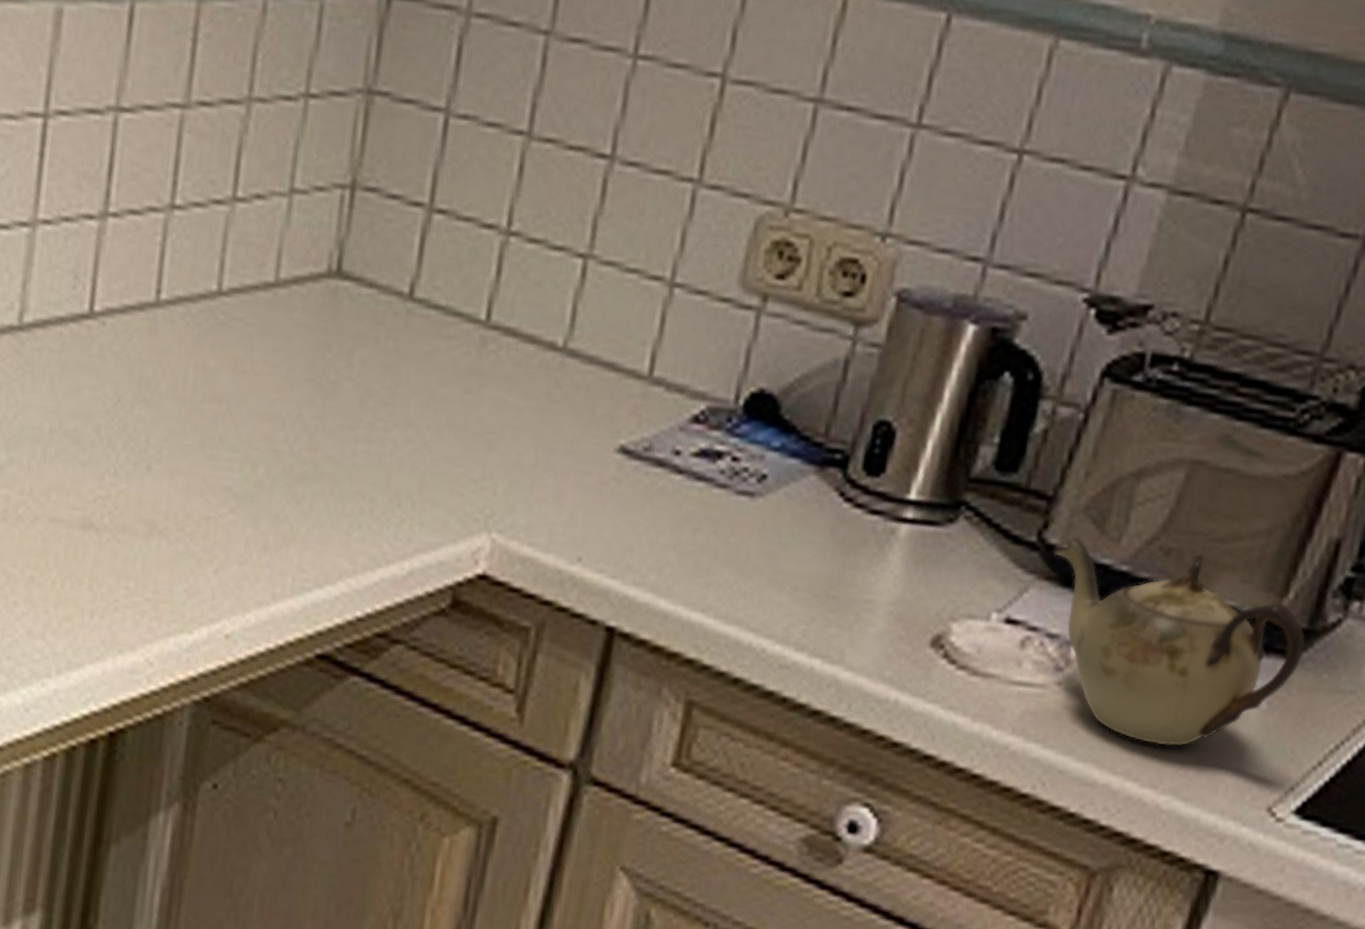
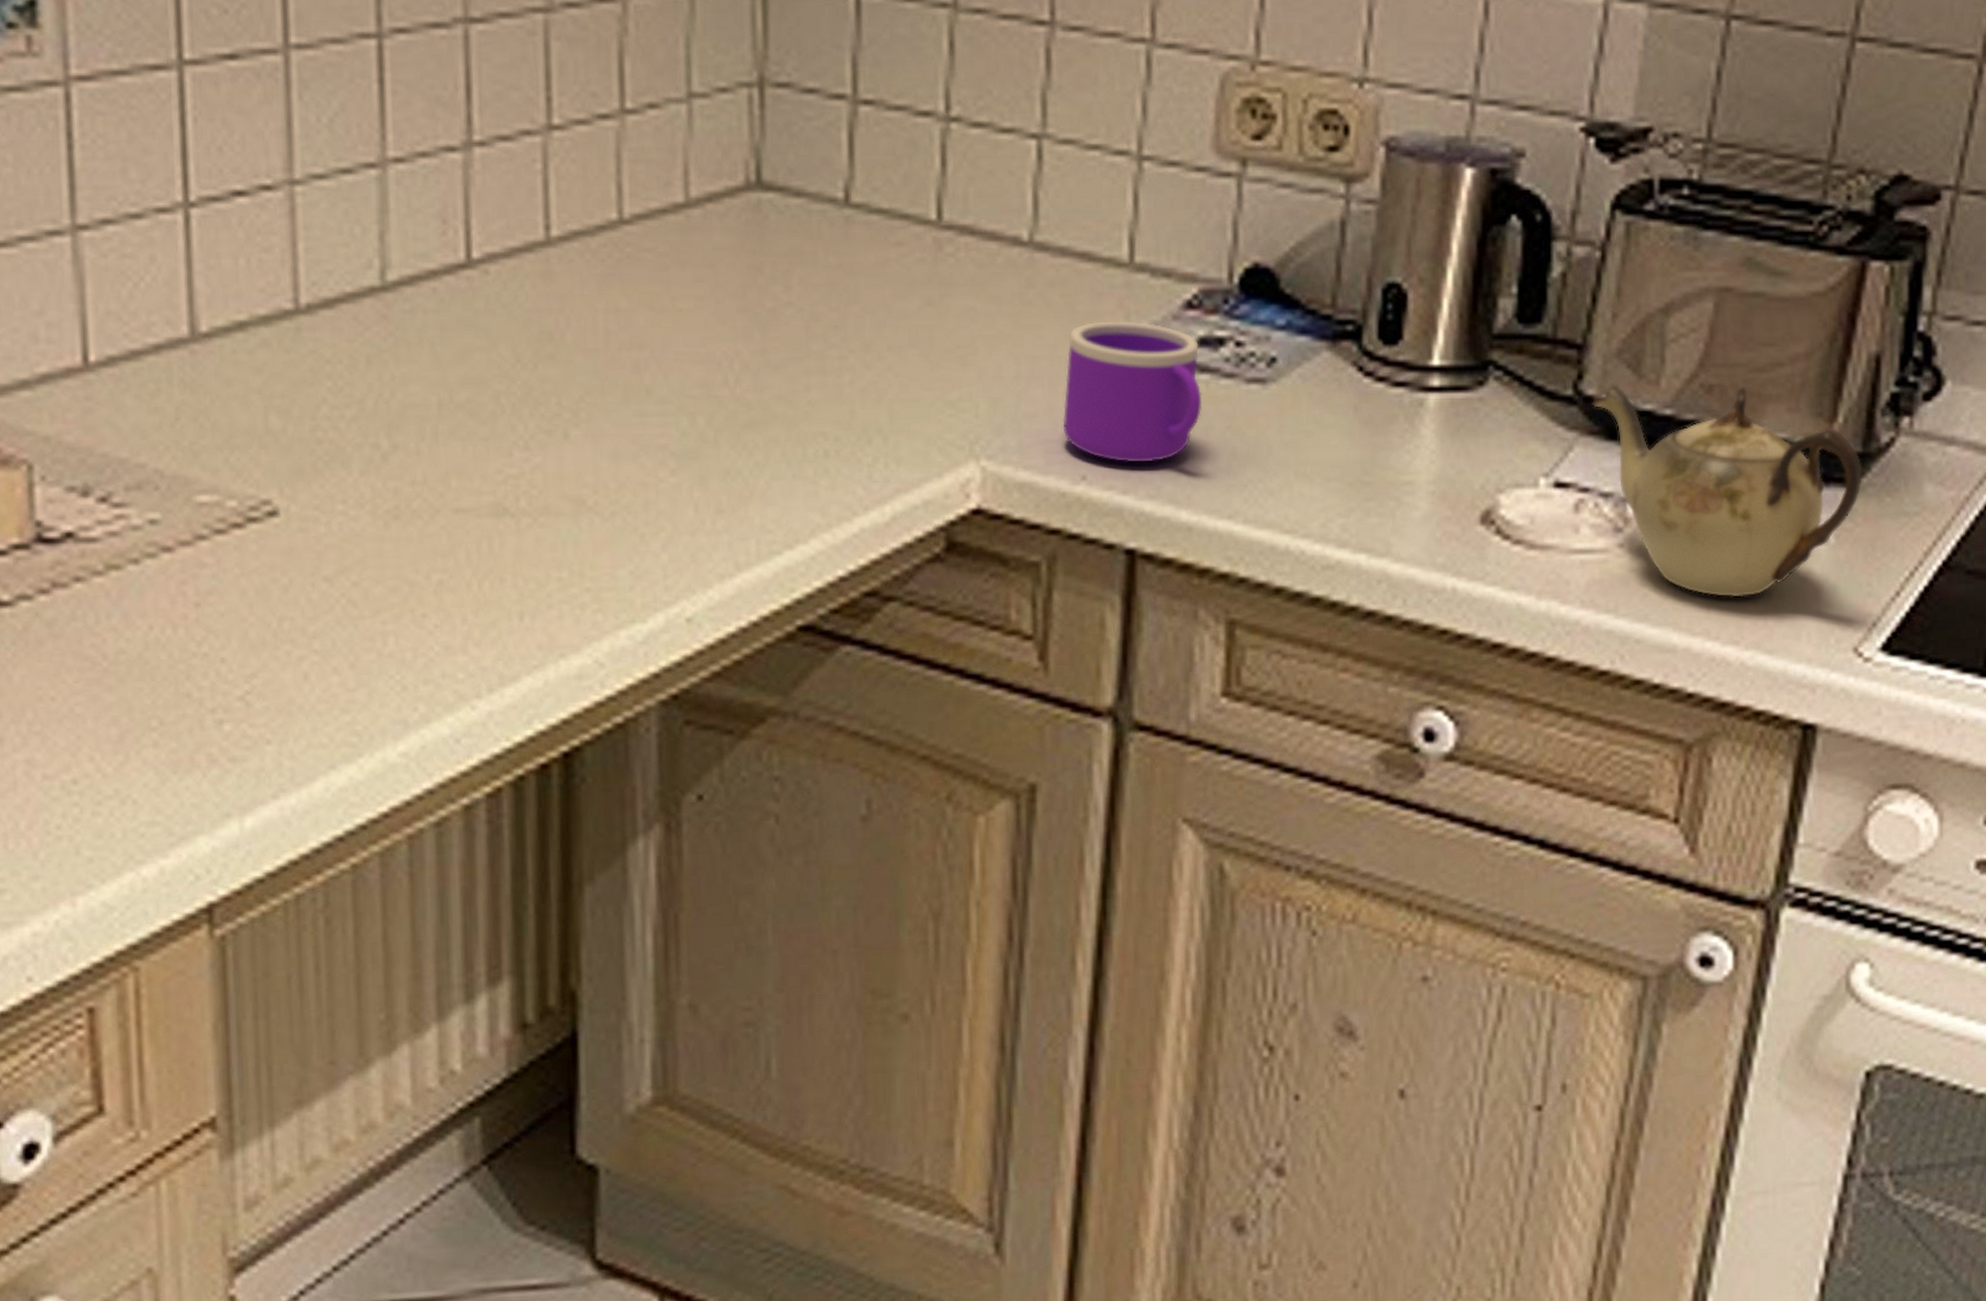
mug: none [567,424,699,554] -> present [1062,321,1202,462]

